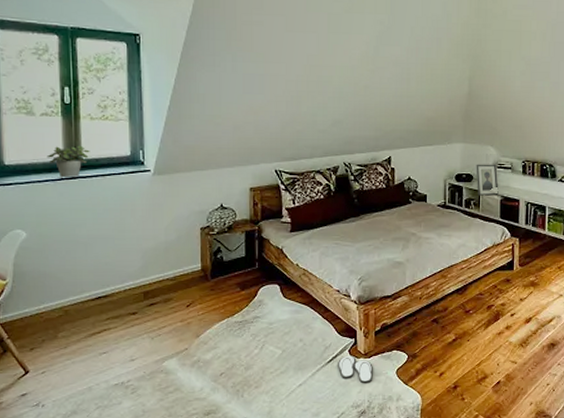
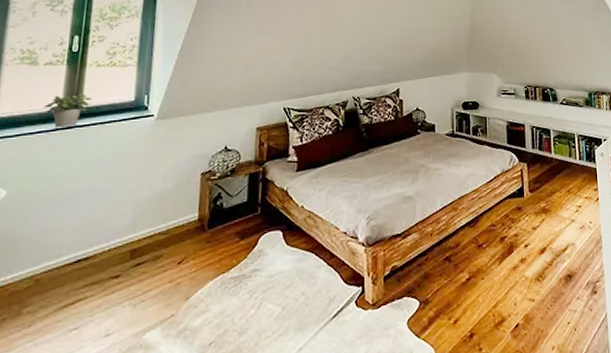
slippers: present [338,355,373,384] -> none [343,307,382,341]
picture frame: present [476,164,499,196] -> none [481,90,504,123]

